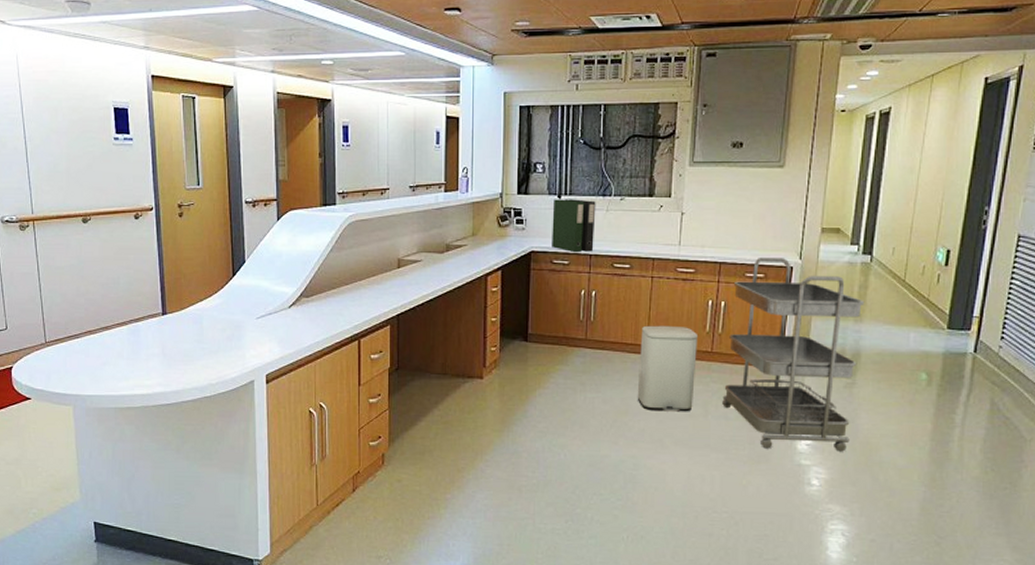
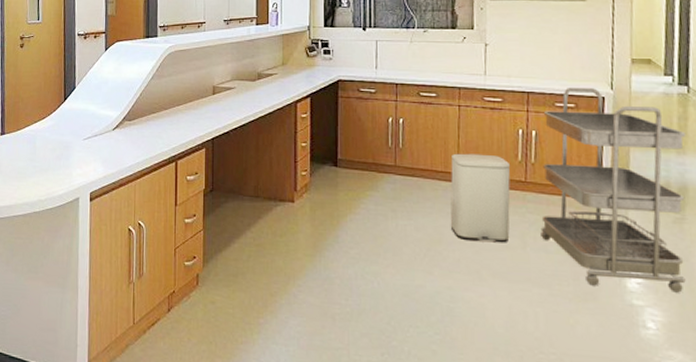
binder: present [552,199,596,253] -> none [358,31,400,82]

